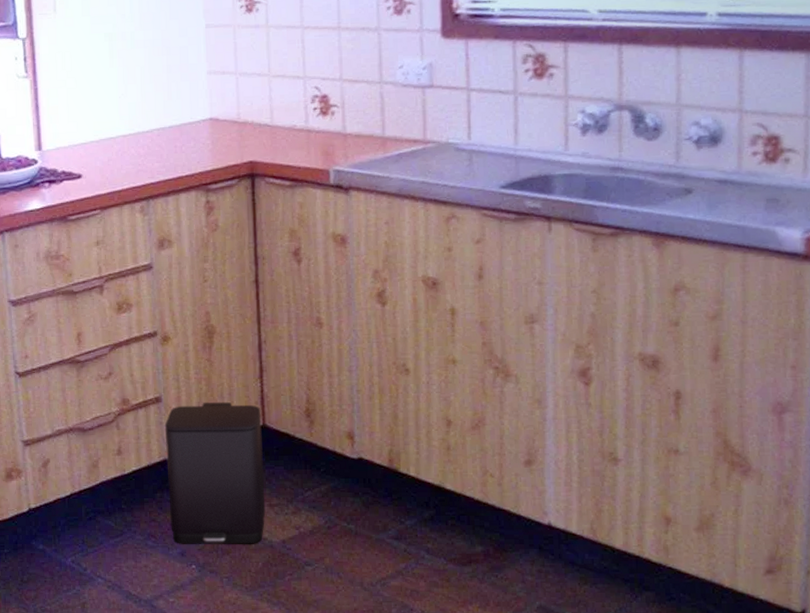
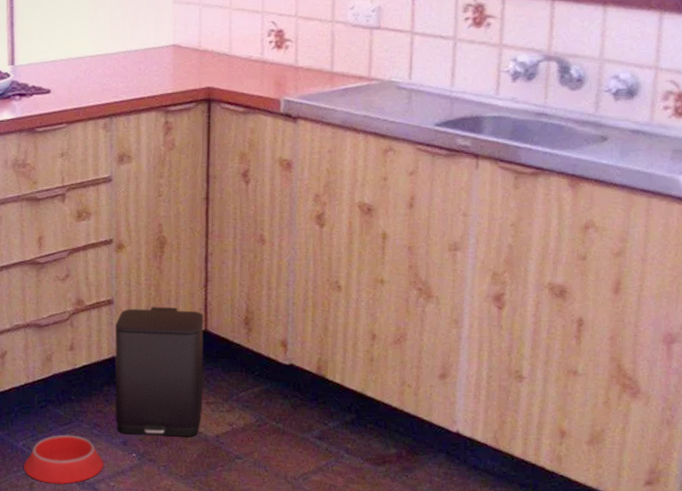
pet bowl: none [74,548,162,603] -> present [24,434,105,484]

